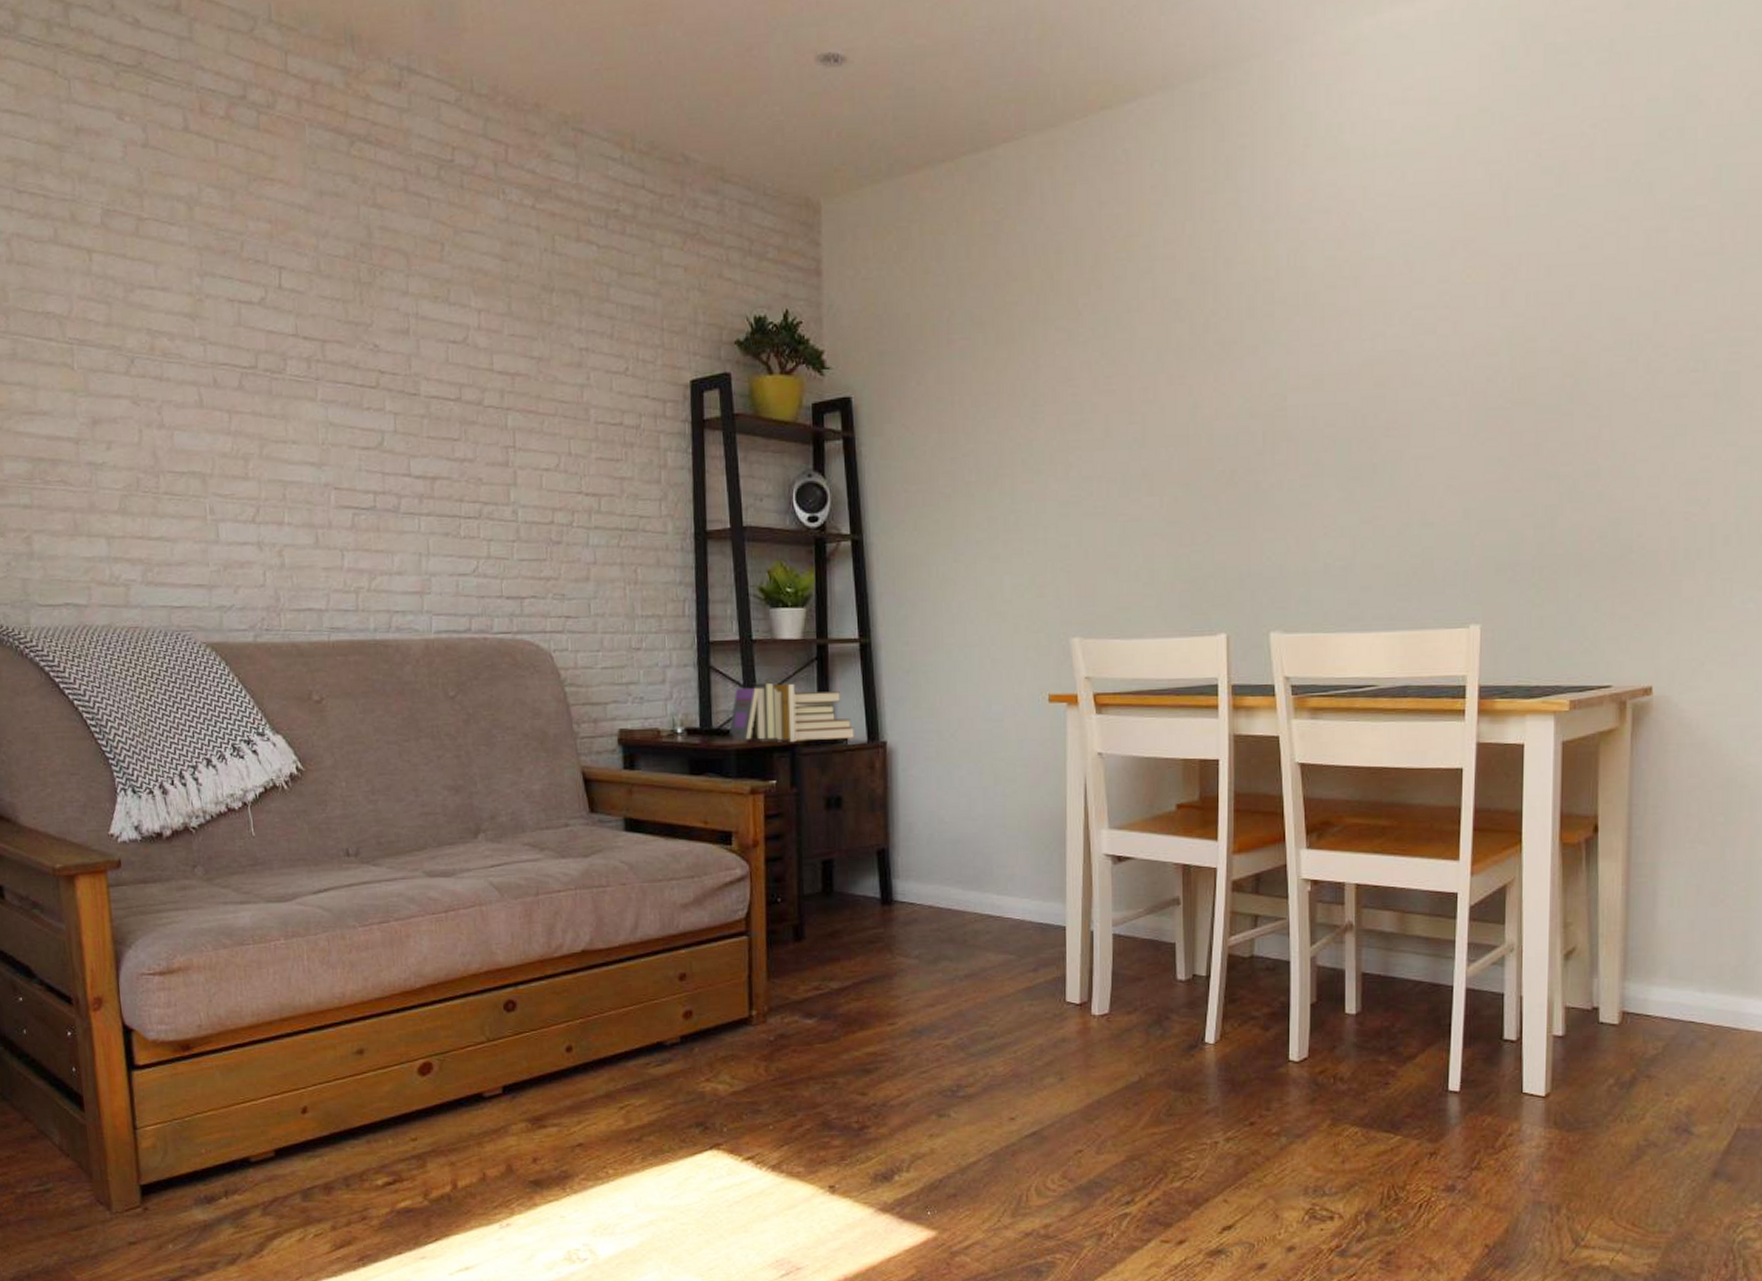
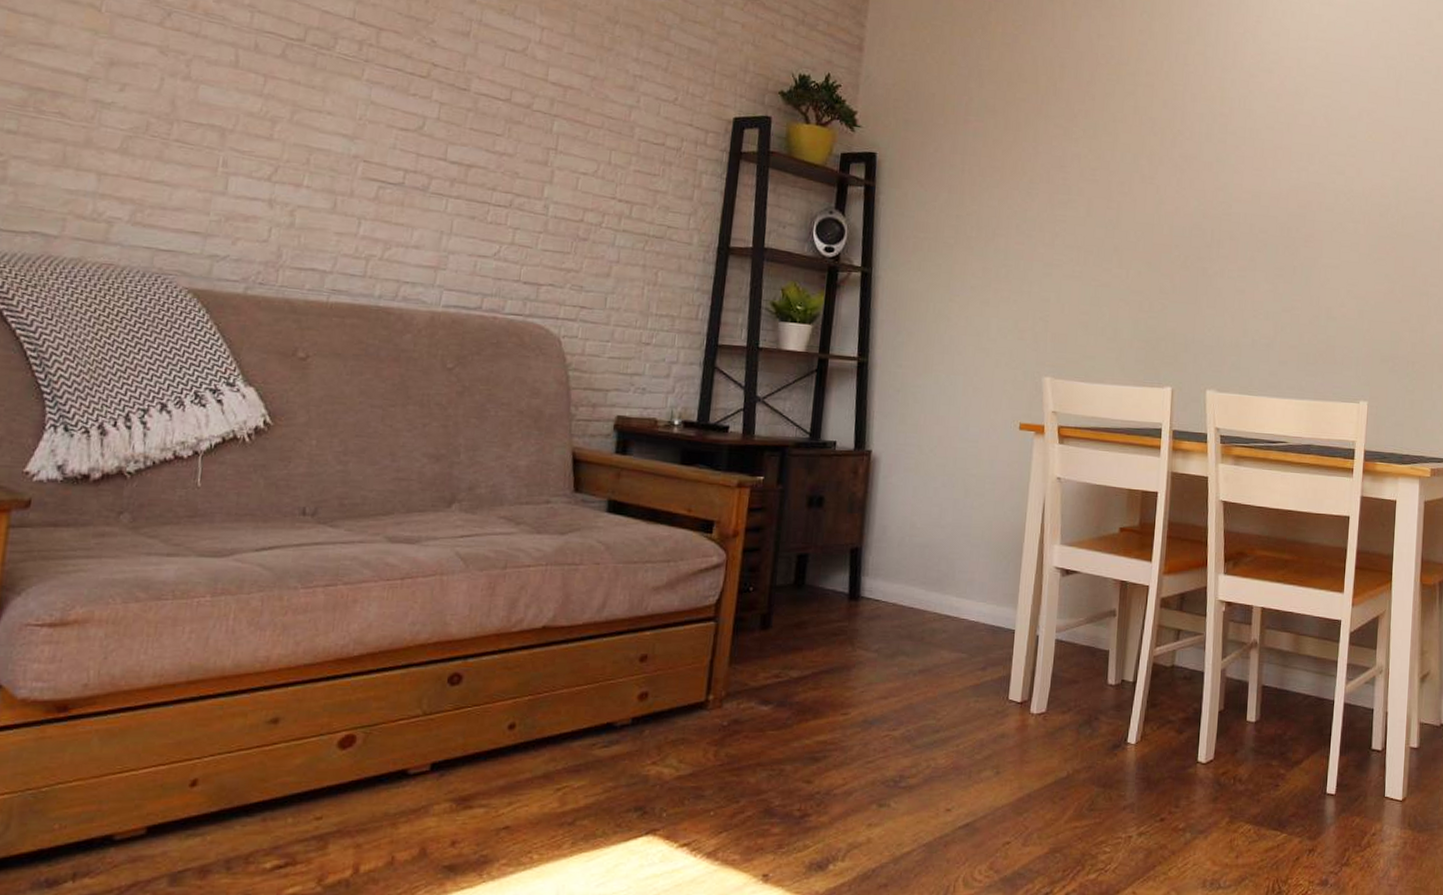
books: present [728,682,796,742] -> none [723,386,794,443]
books: present [793,691,855,742] -> none [786,399,843,445]

